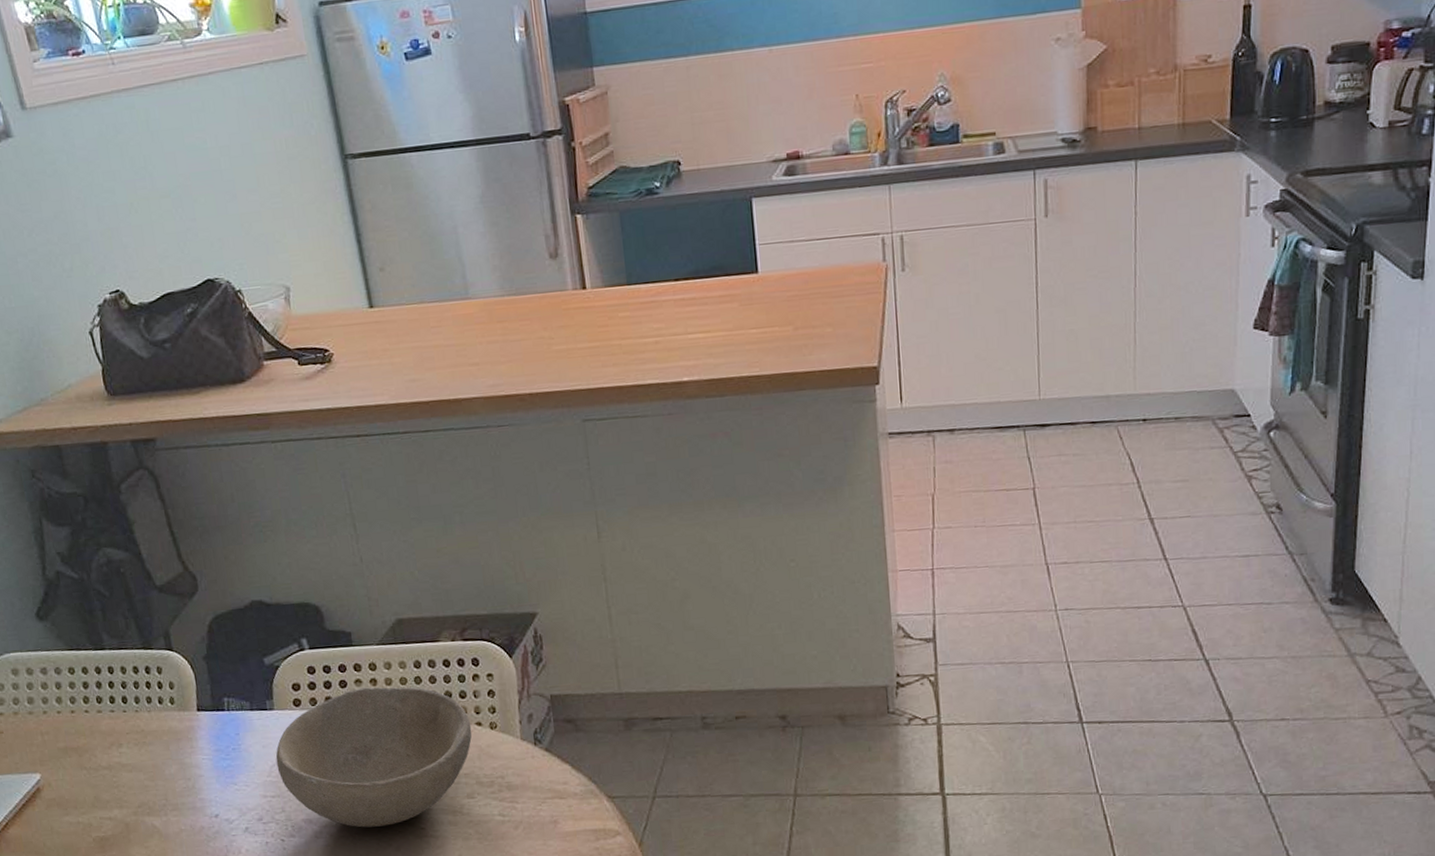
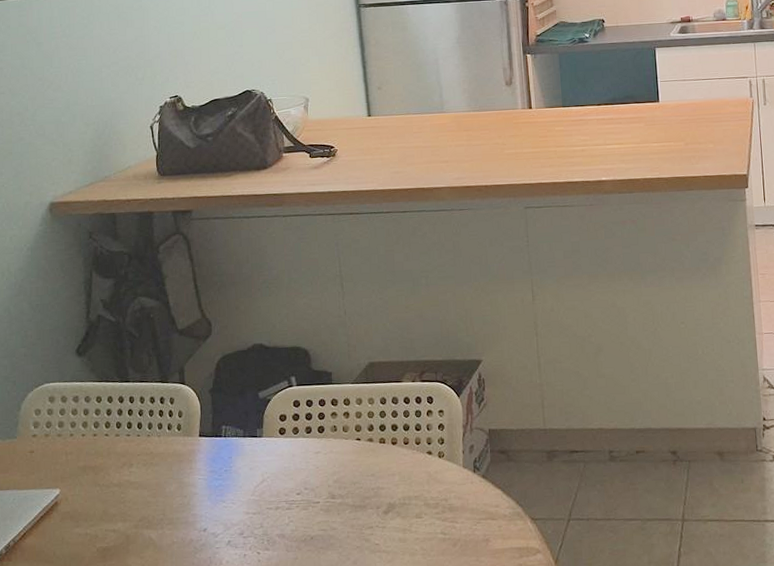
bowl: present [275,687,472,828] -> none [260,419,424,543]

